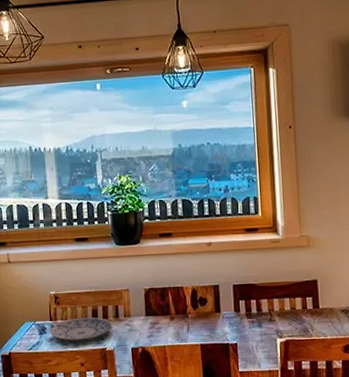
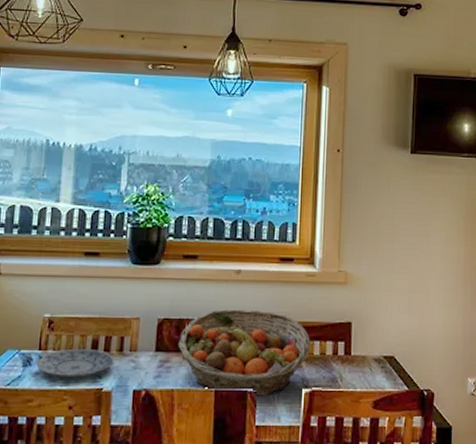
fruit basket: none [164,275,282,348] -> present [178,309,311,396]

